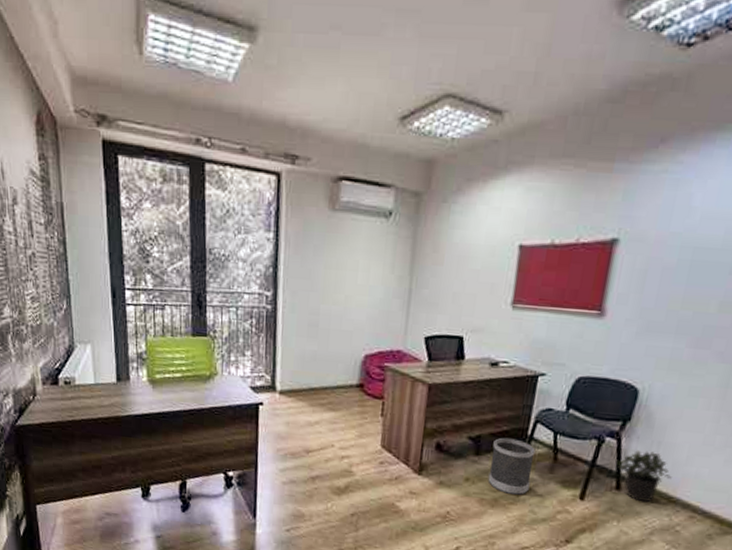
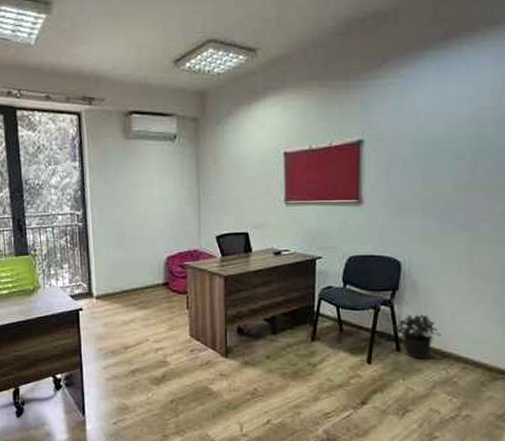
wastebasket: present [487,437,536,495] -> none [286,316,323,366]

